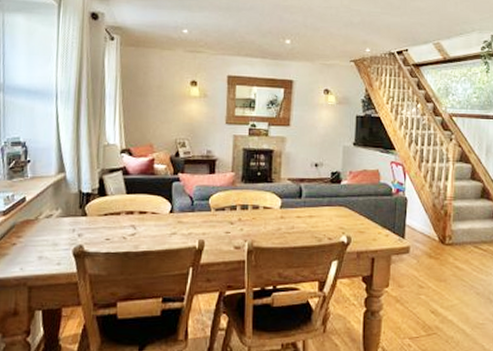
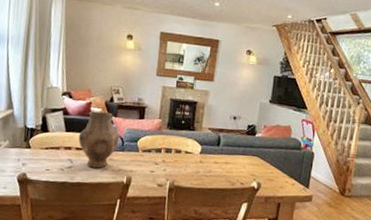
vase: none [141,168,188,233] -> present [78,111,120,169]

